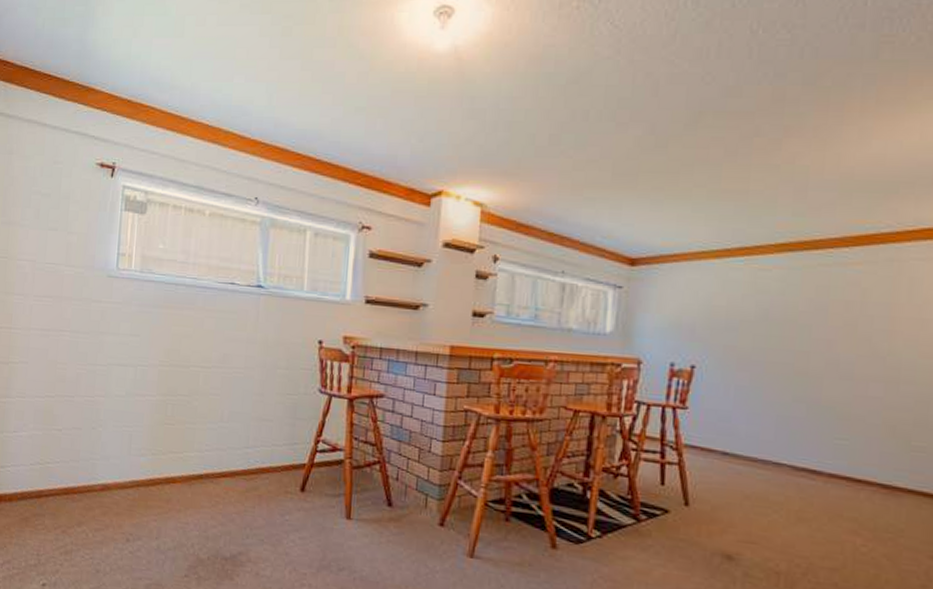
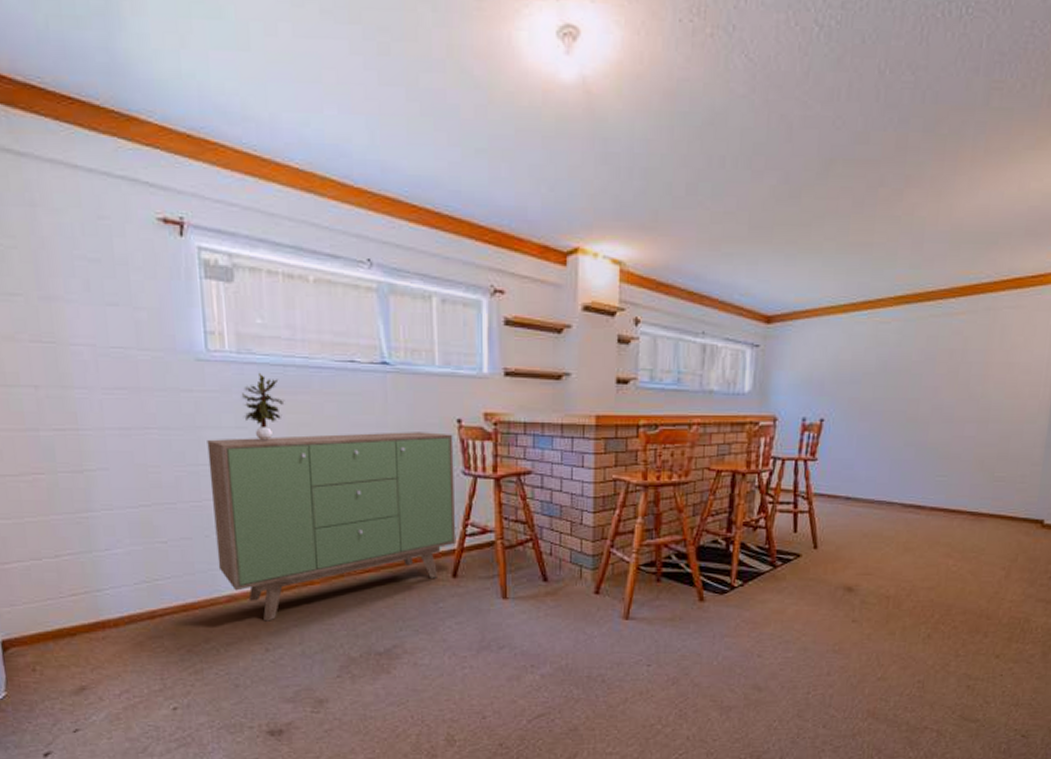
sideboard: none [98,343,314,513] -> present [207,432,456,621]
potted plant: none [138,289,173,349] -> present [241,372,285,441]

